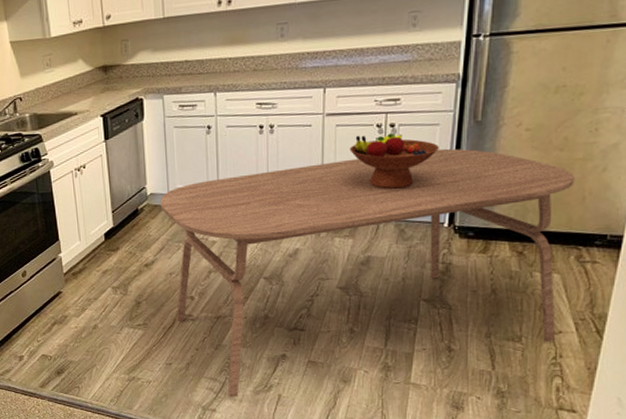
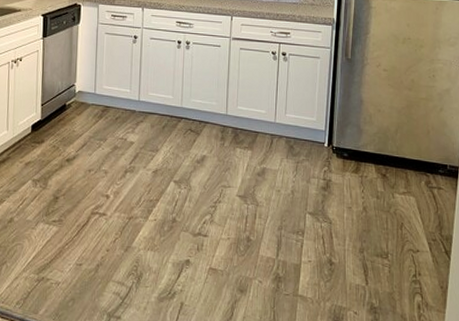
dining table: present [160,148,575,397] -> none [86,78,421,304]
fruit bowl: present [349,133,439,189] -> none [250,59,320,109]

